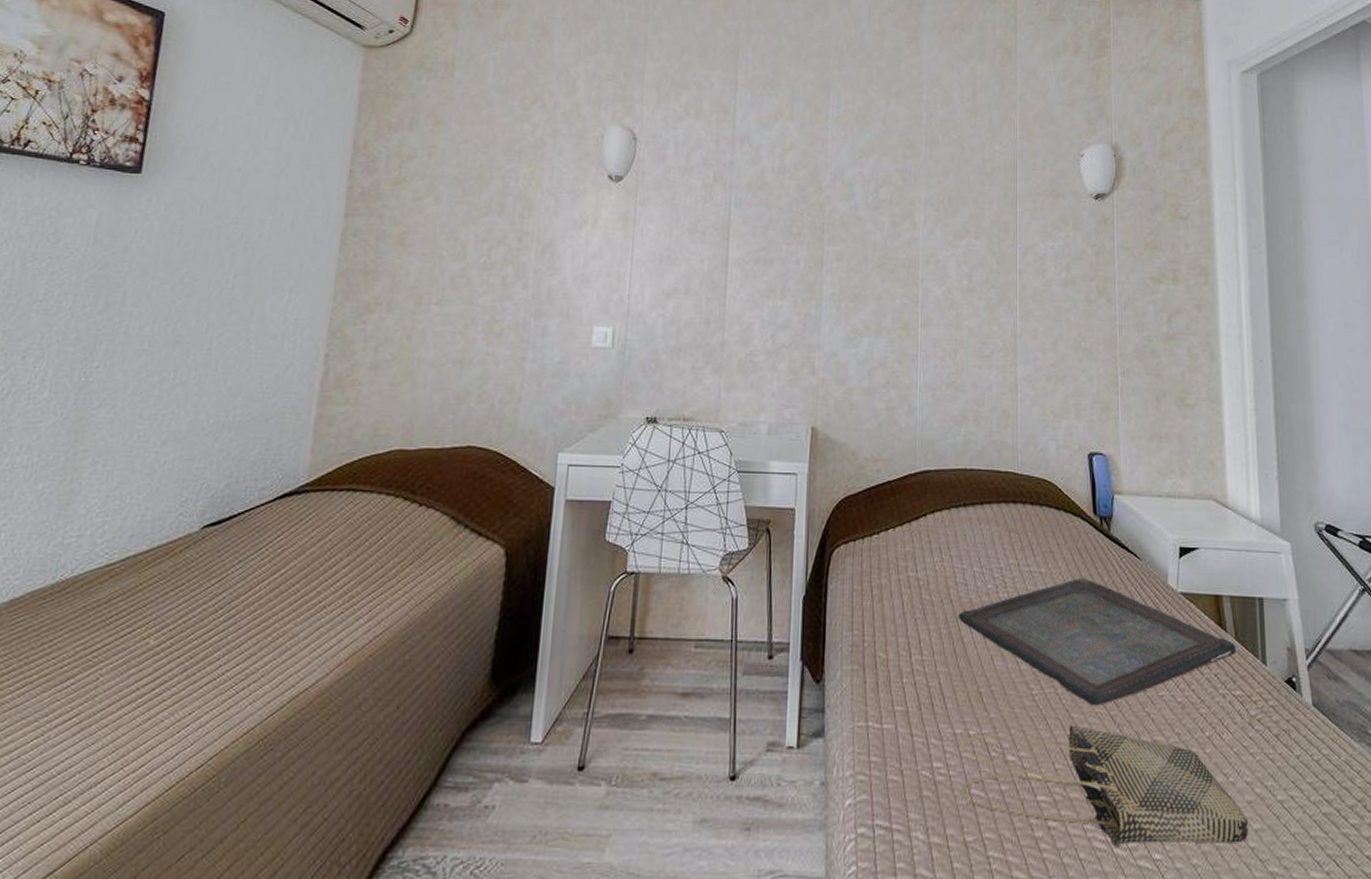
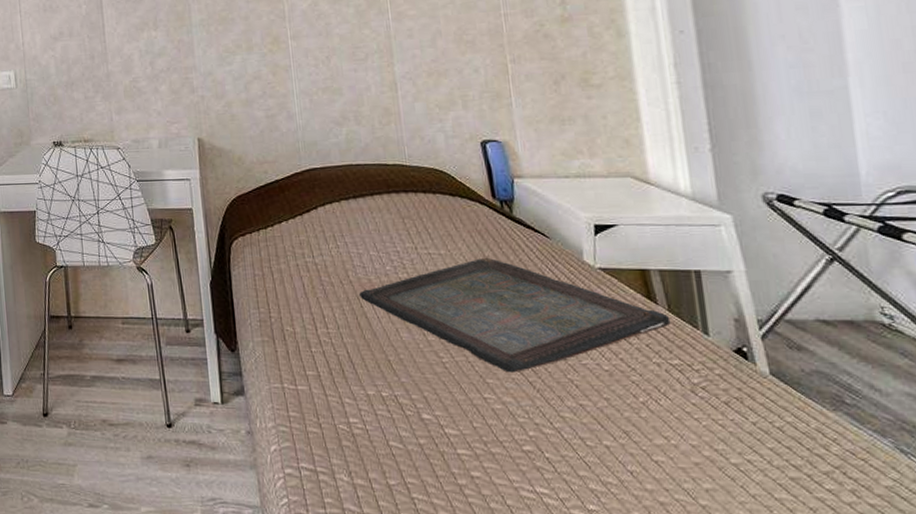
tote bag: present [961,725,1249,849] -> none [377,389,698,500]

